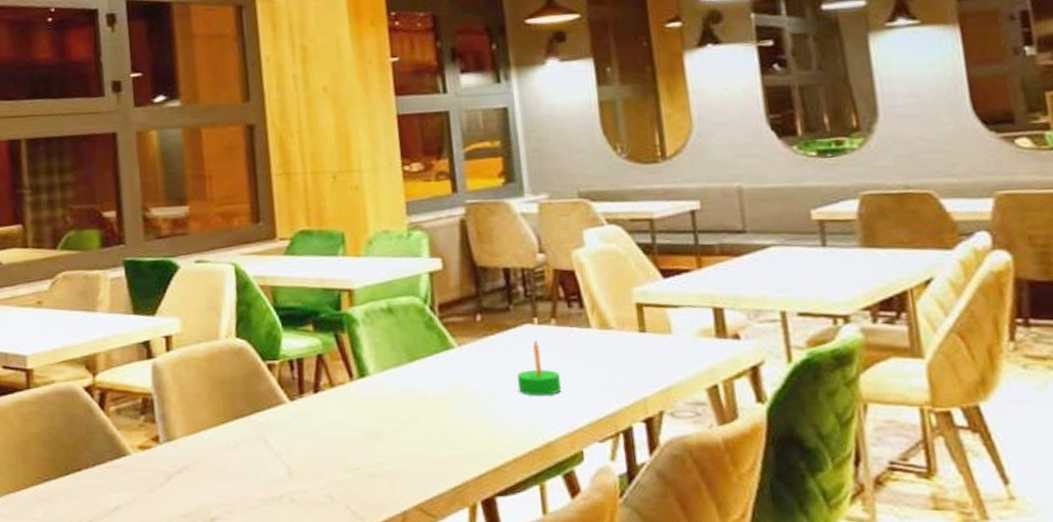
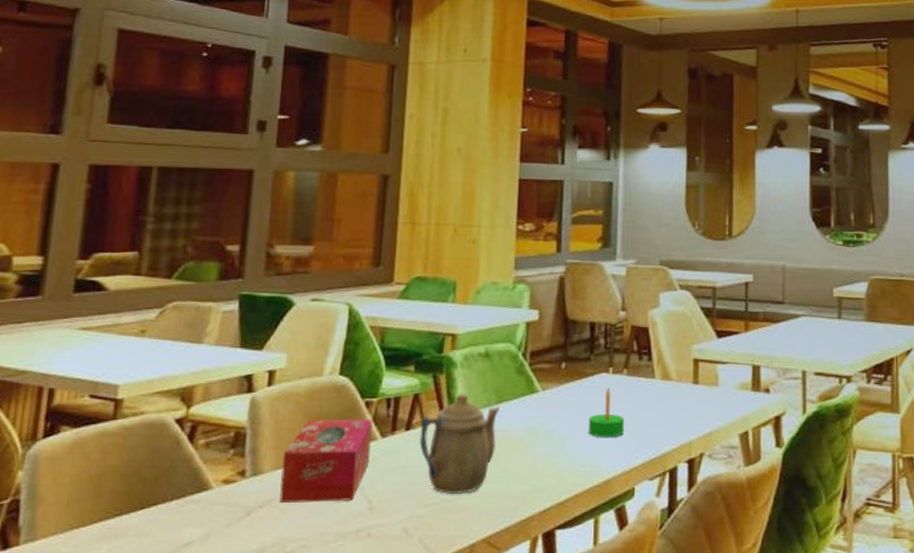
tissue box: none [193,382,282,469] -> present [279,419,373,504]
teapot: none [329,351,416,459] -> present [419,393,500,494]

